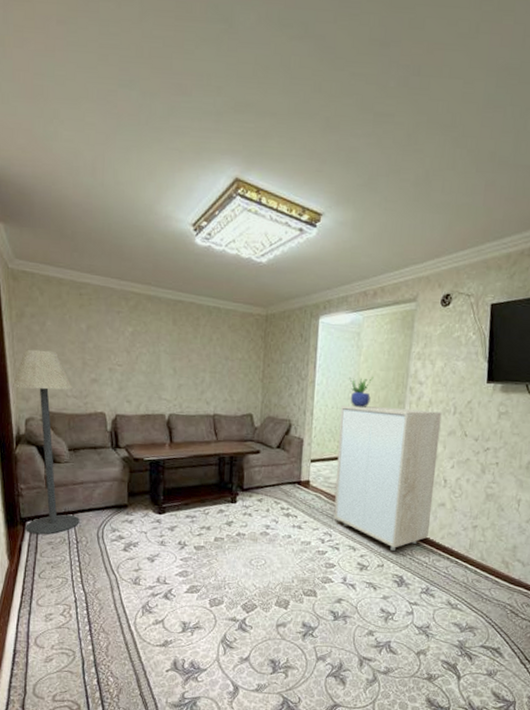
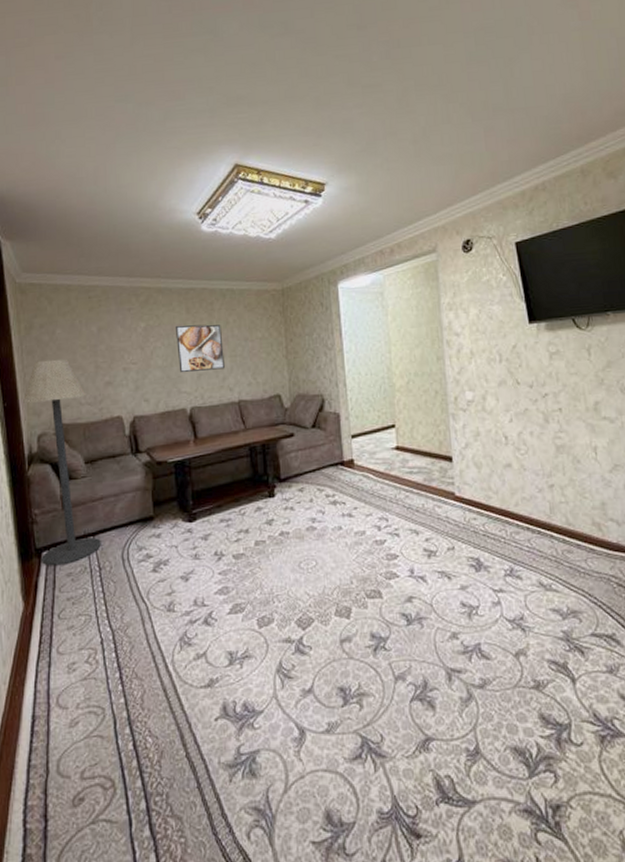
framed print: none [161,335,205,383] -> present [176,324,225,373]
storage cabinet: present [333,405,442,551] -> none [375,362,500,528]
potted plant: present [349,376,374,408] -> none [379,336,406,371]

